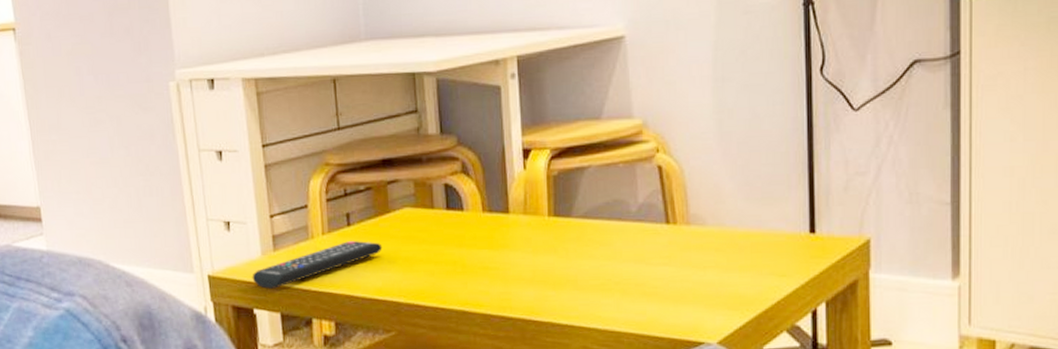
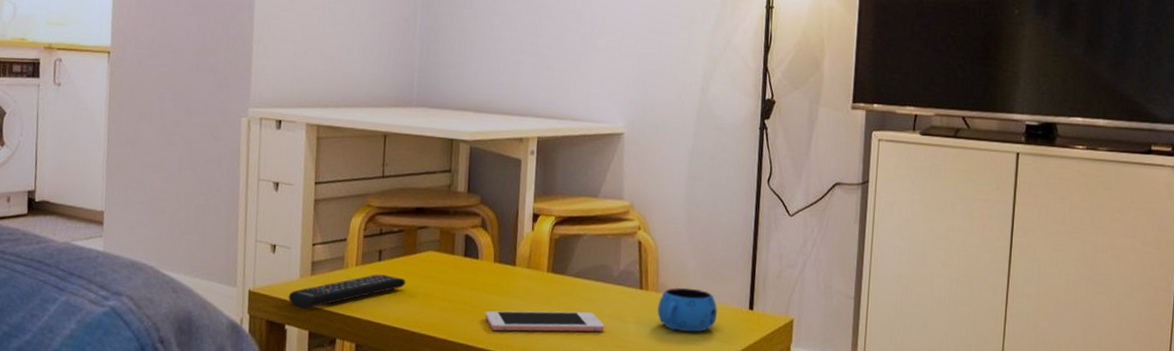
cell phone: none [479,257,627,291] -> present [484,311,605,332]
mug: none [690,215,768,268] -> present [656,287,717,332]

